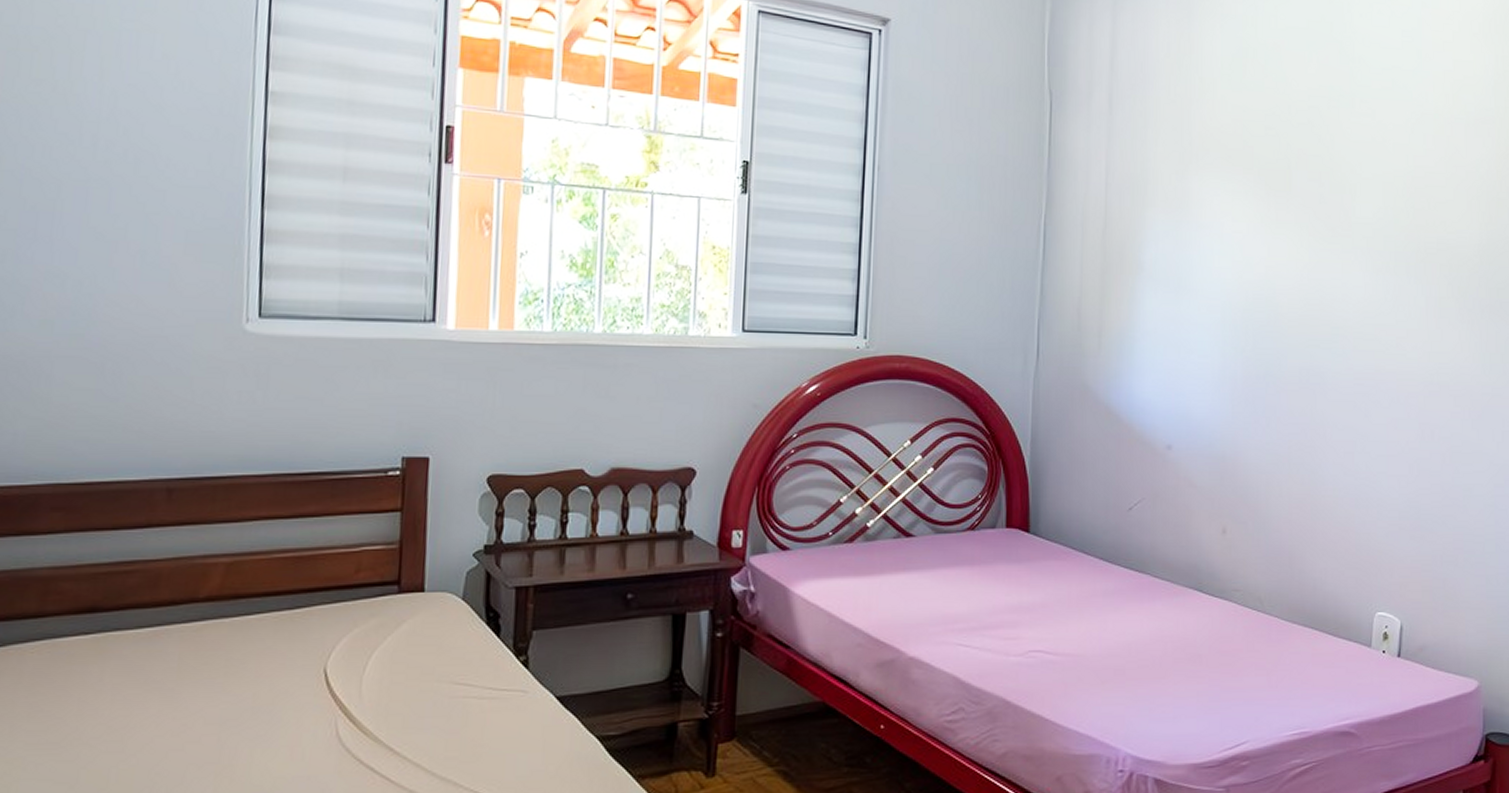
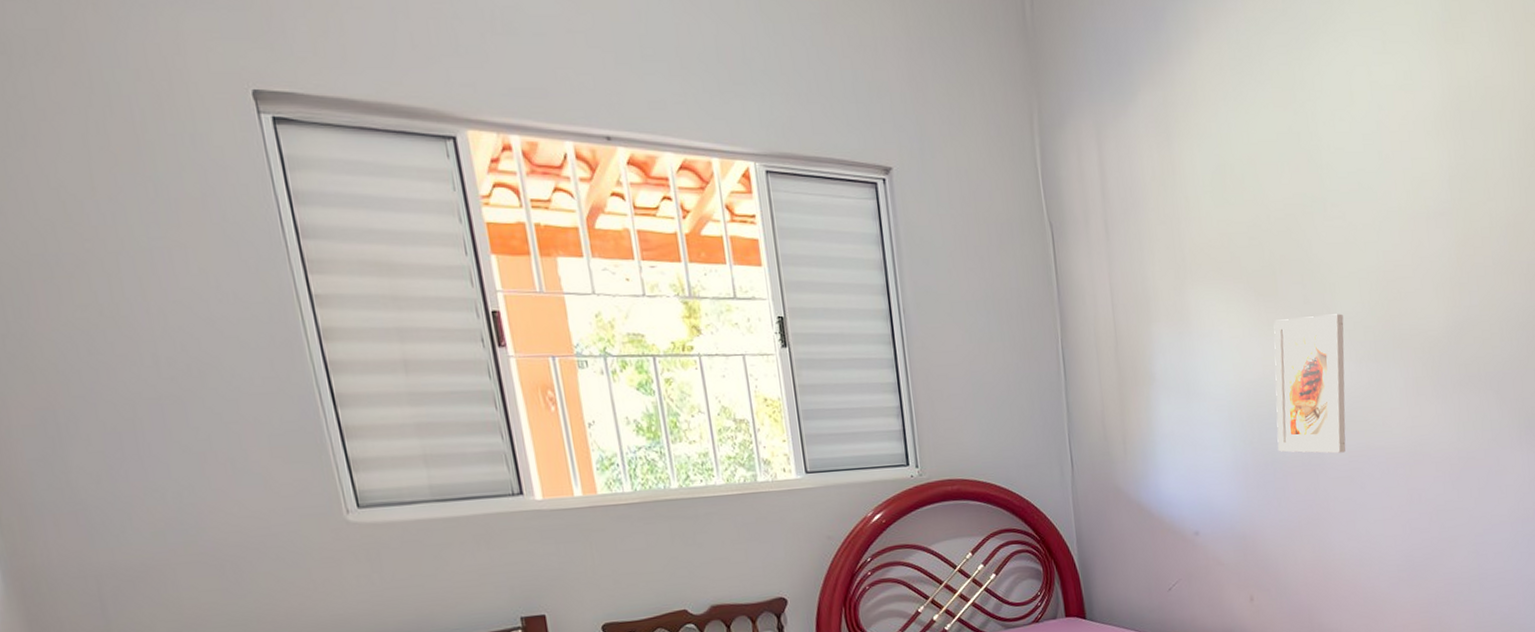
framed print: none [1273,217,1362,373] -> present [1273,314,1346,454]

